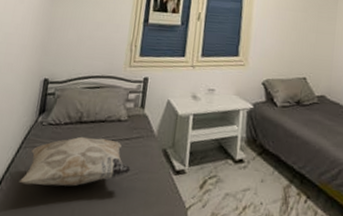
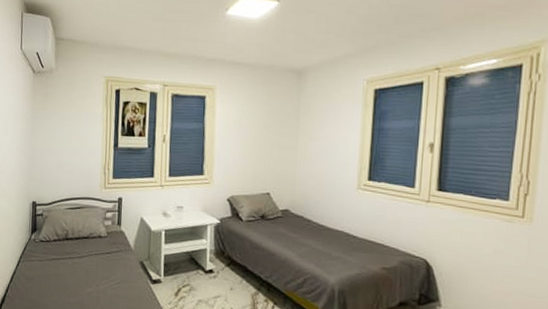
decorative pillow: present [18,136,131,187] -> none [21,251,113,294]

